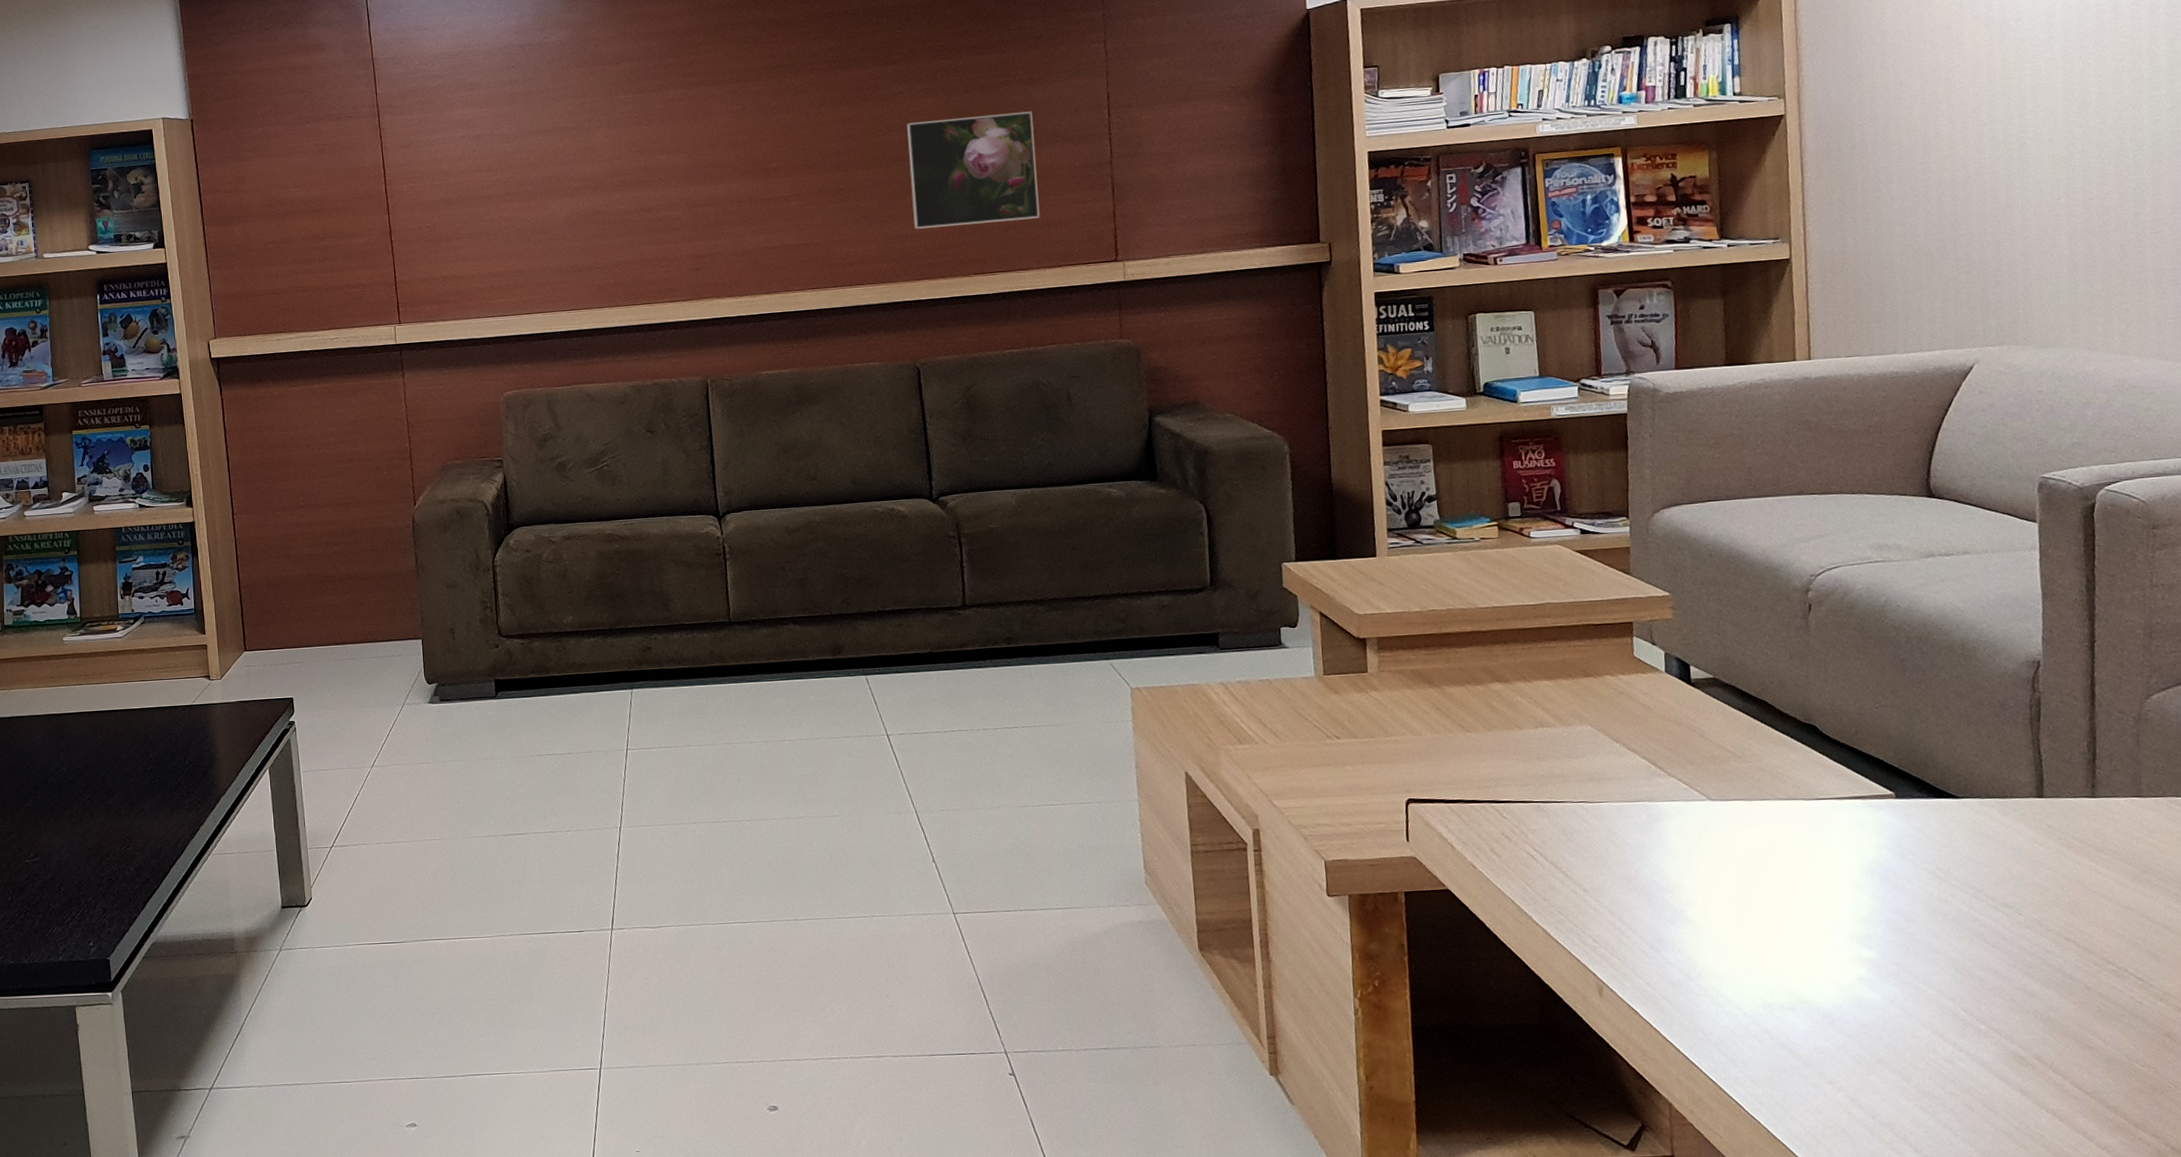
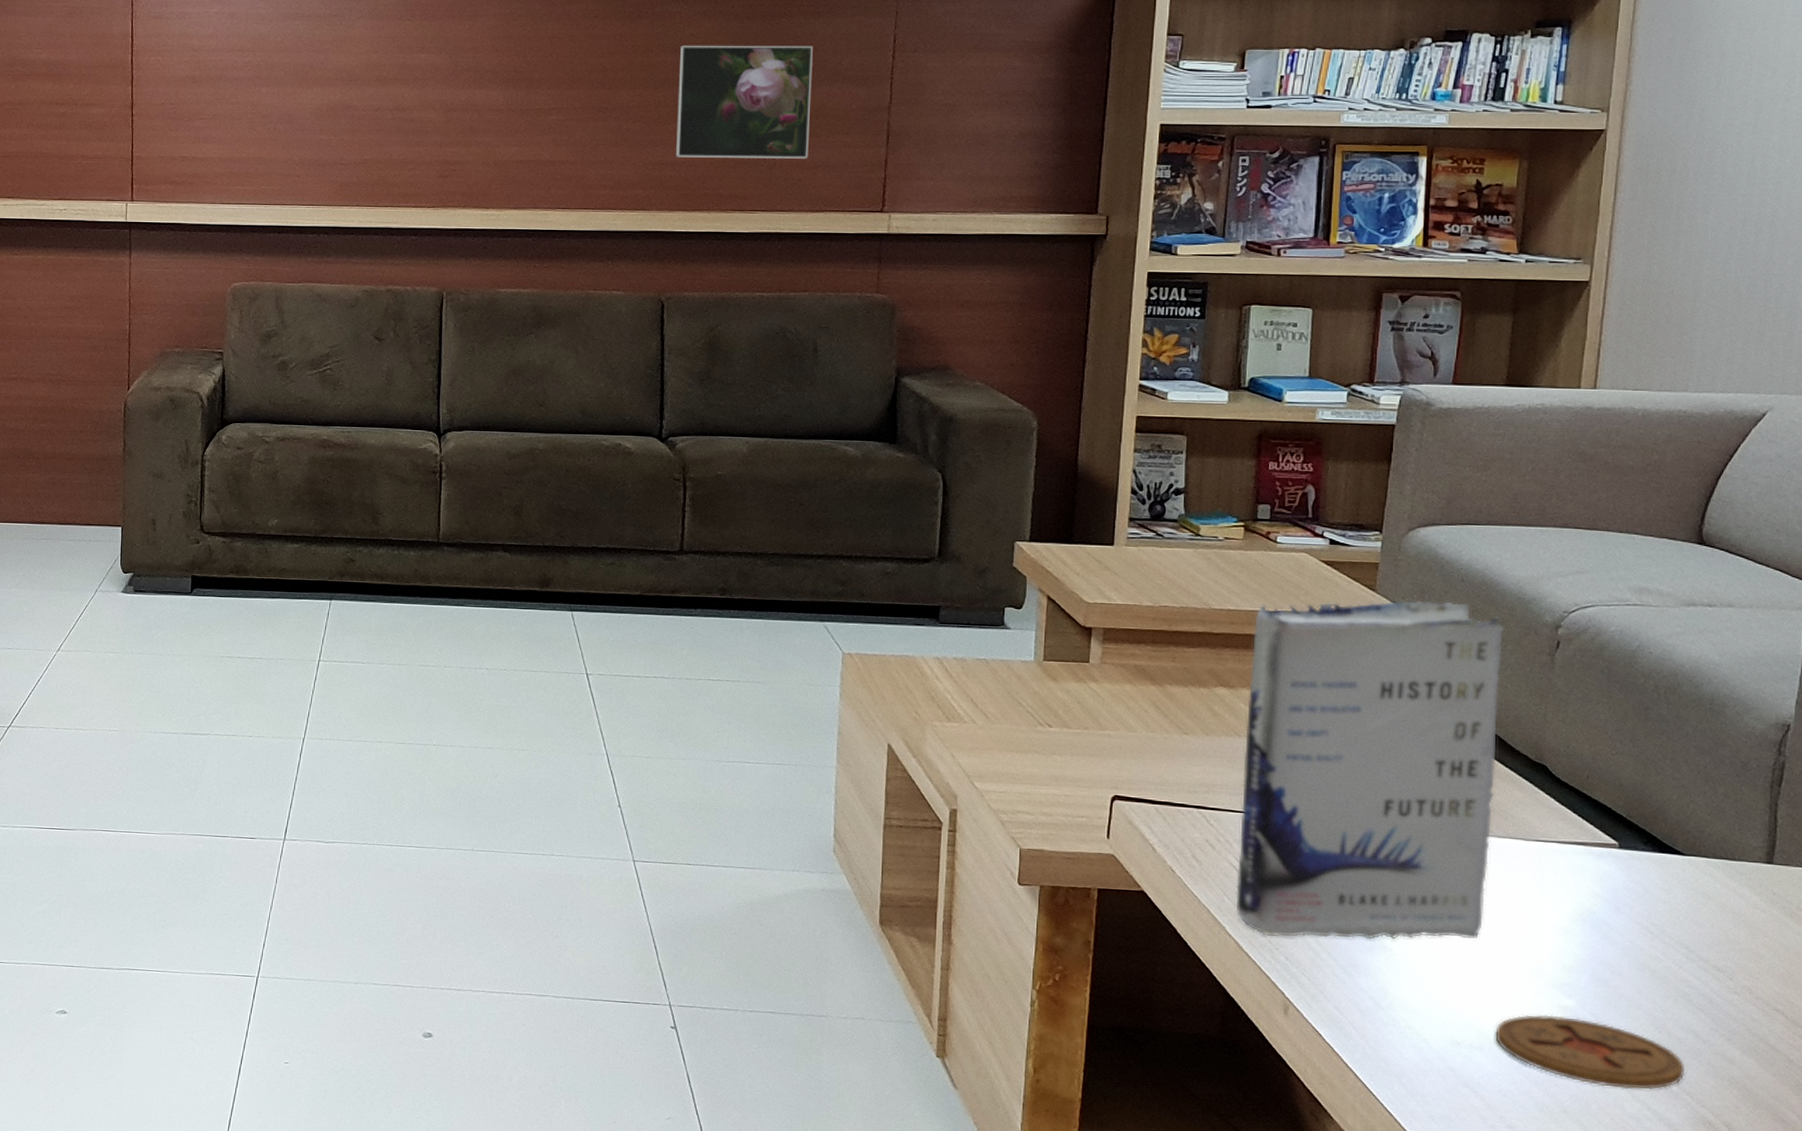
book: none [1519,577,1777,920] -> present [1235,600,1505,940]
coaster: none [1803,968,1991,1033] -> present [1495,1014,1686,1090]

